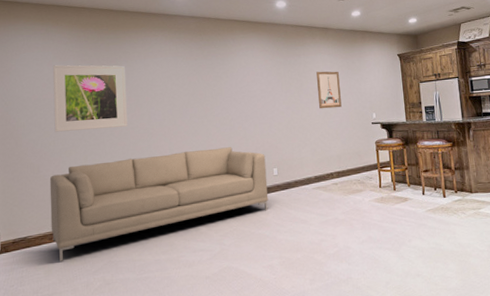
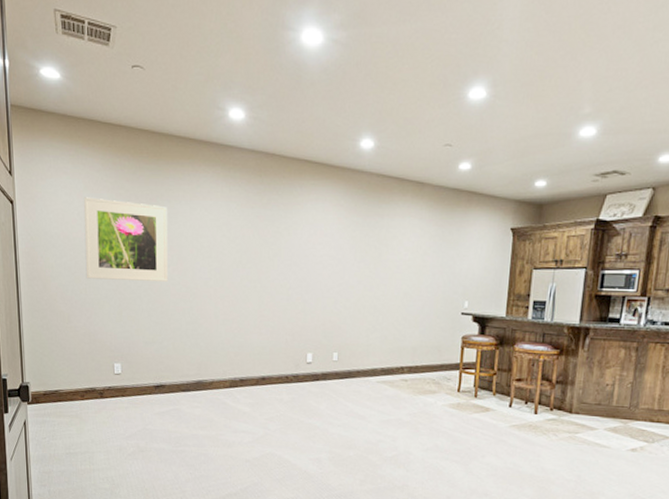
sofa: present [49,147,269,261] -> none [81,319,325,421]
wall art: present [316,71,342,109] -> none [398,239,430,289]

